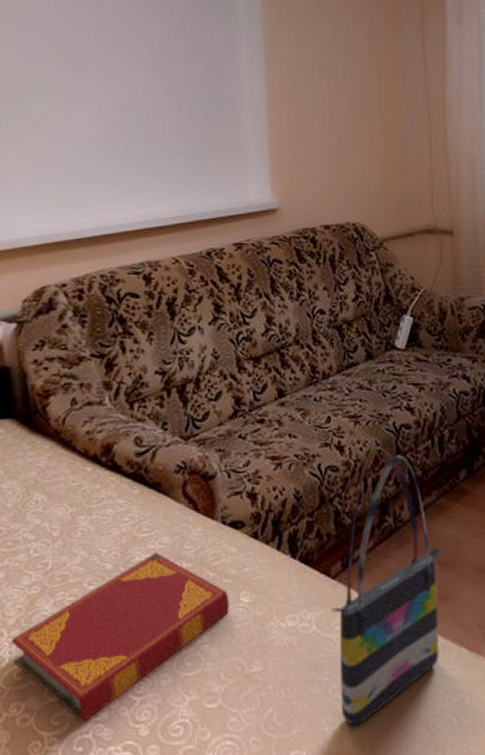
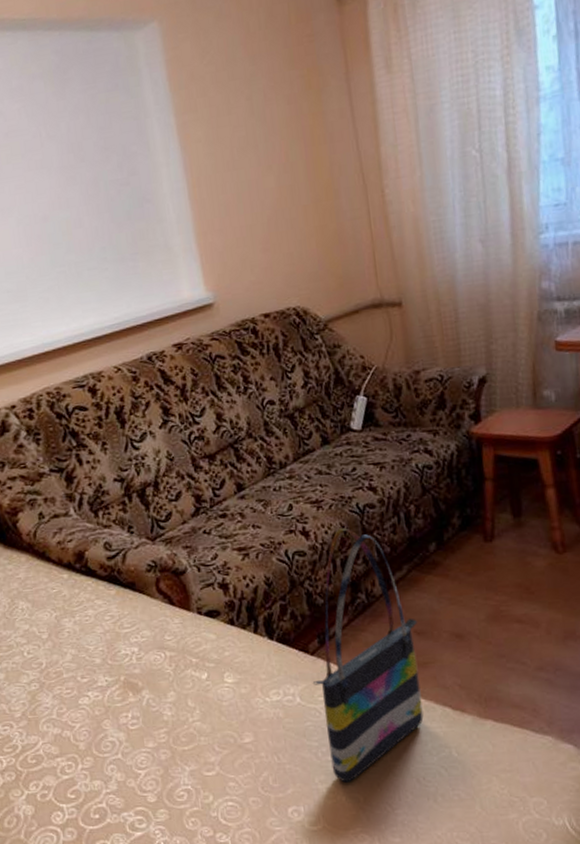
hardback book: present [11,552,229,723] -> none [21,644,216,795]

